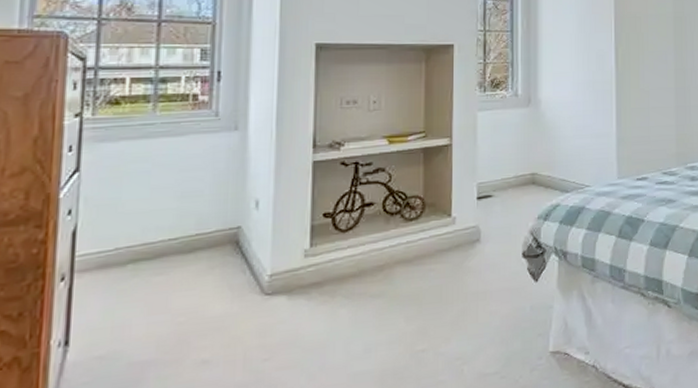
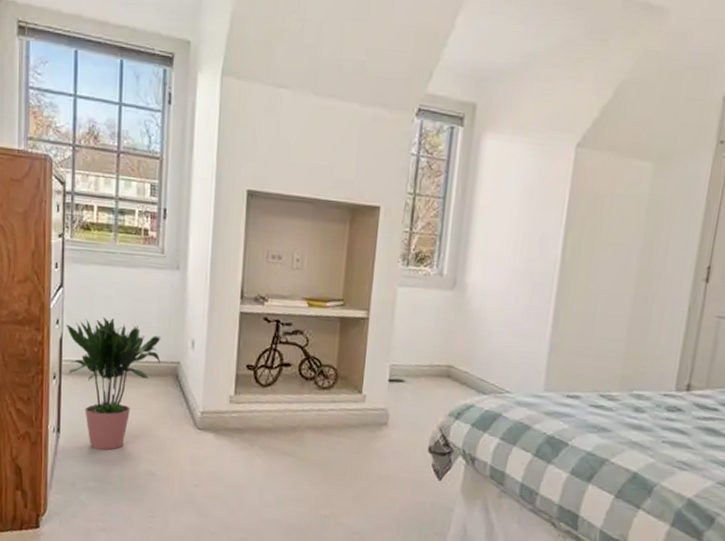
potted plant: none [82,195,217,353] -> present [66,317,162,450]

